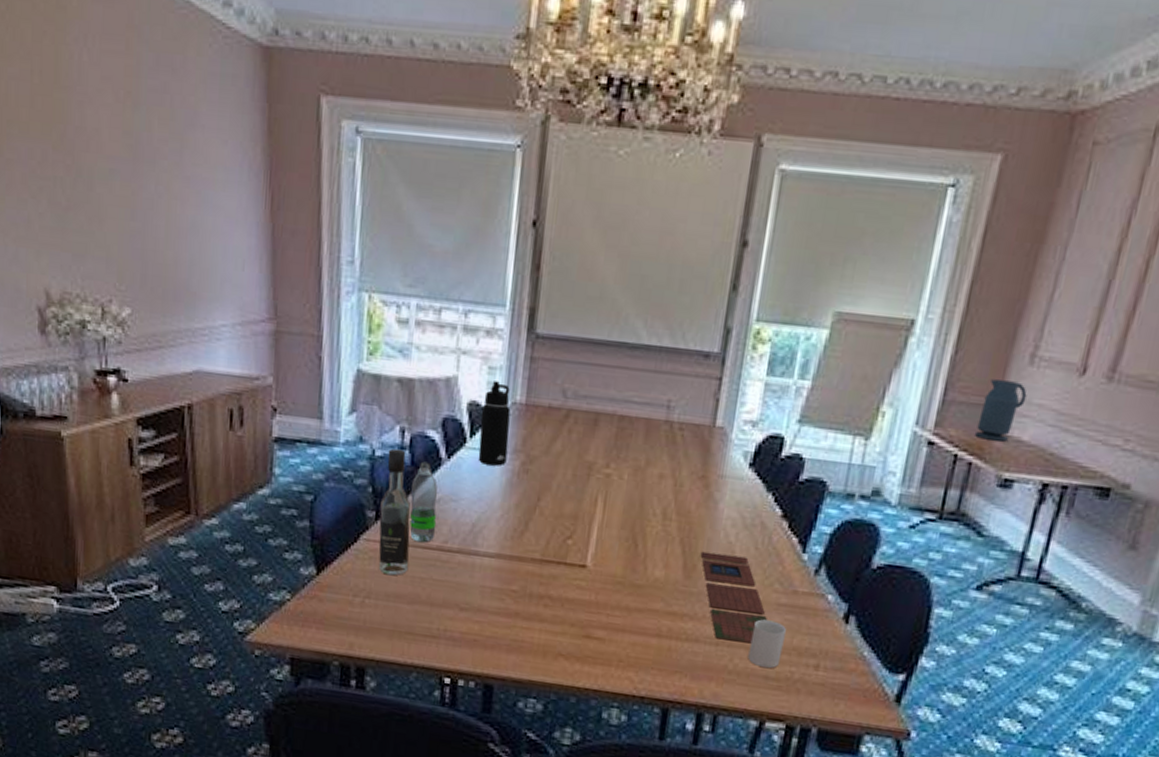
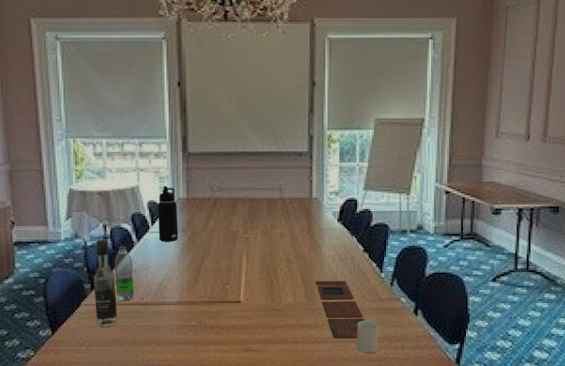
water jug: present [975,379,1027,442] -> none [473,149,498,186]

